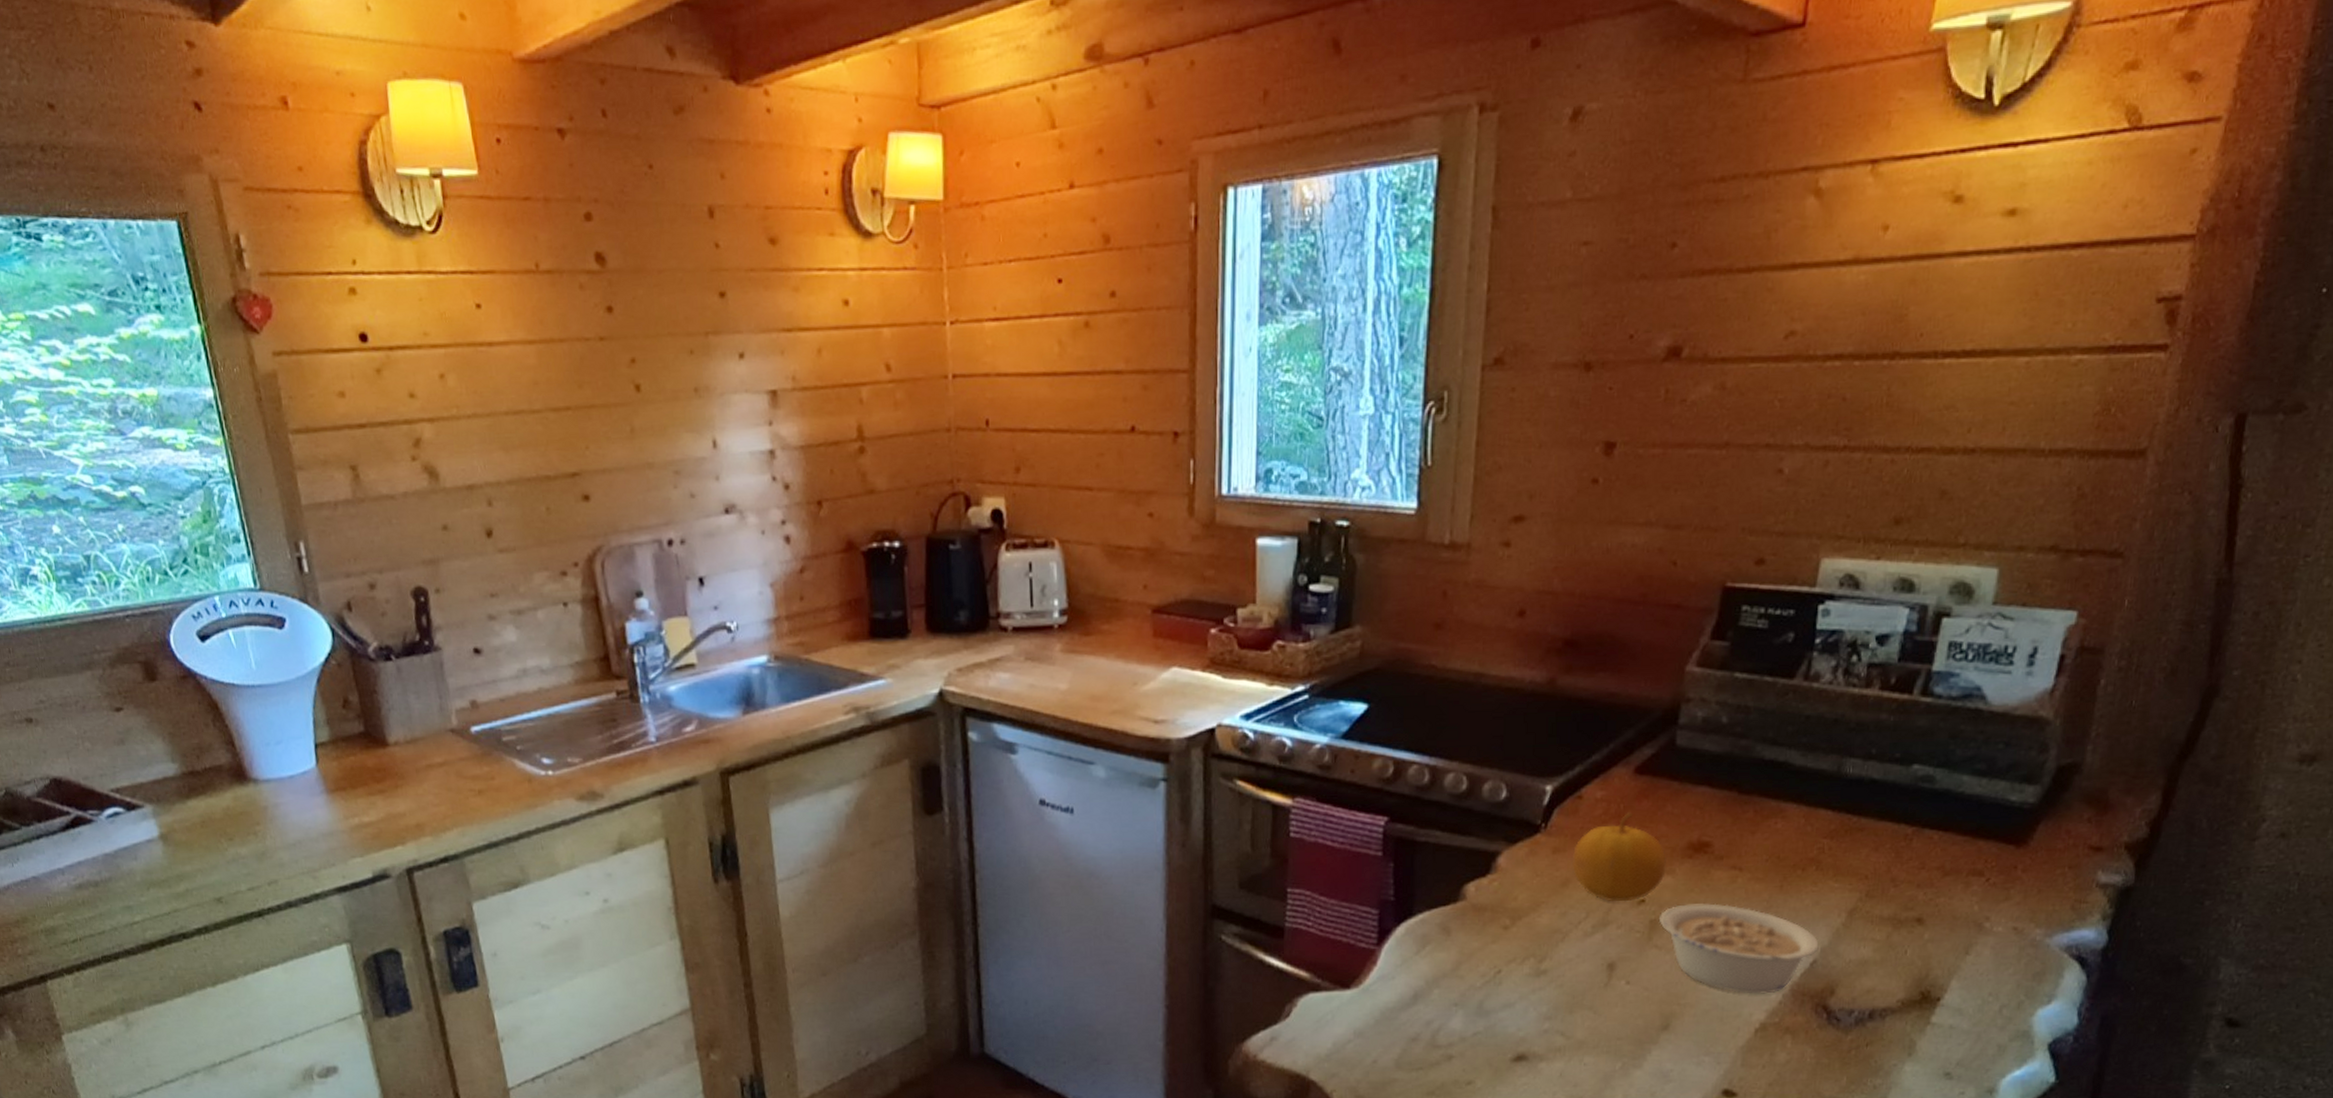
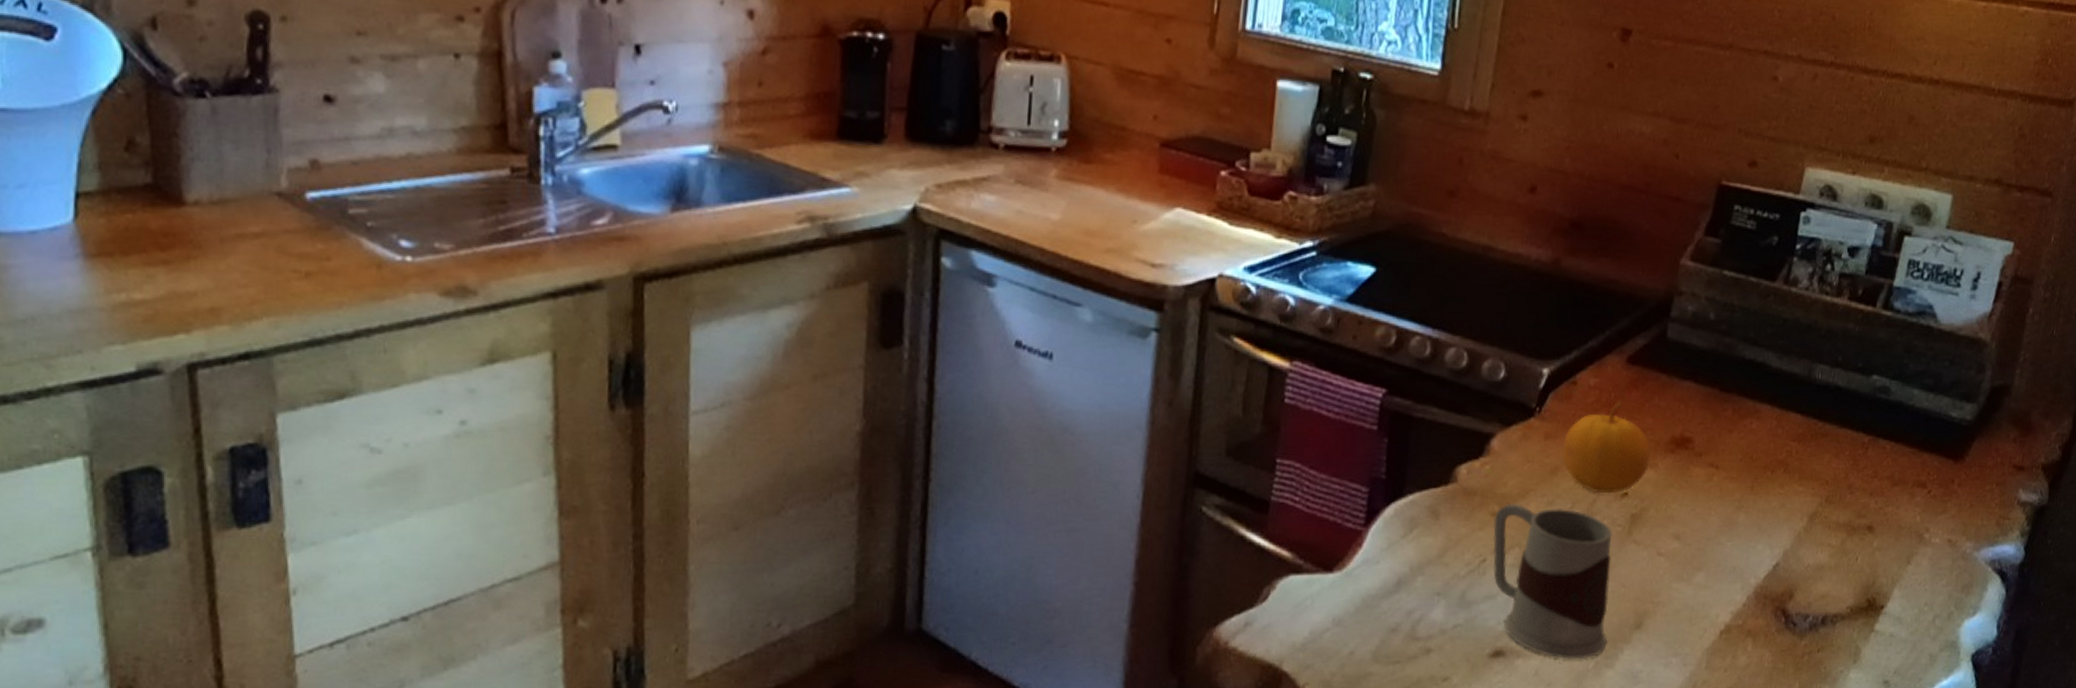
mug: none [1506,916,1633,1061] -> present [1493,503,1613,659]
legume: present [1660,903,1819,994] -> none [1640,500,1782,595]

